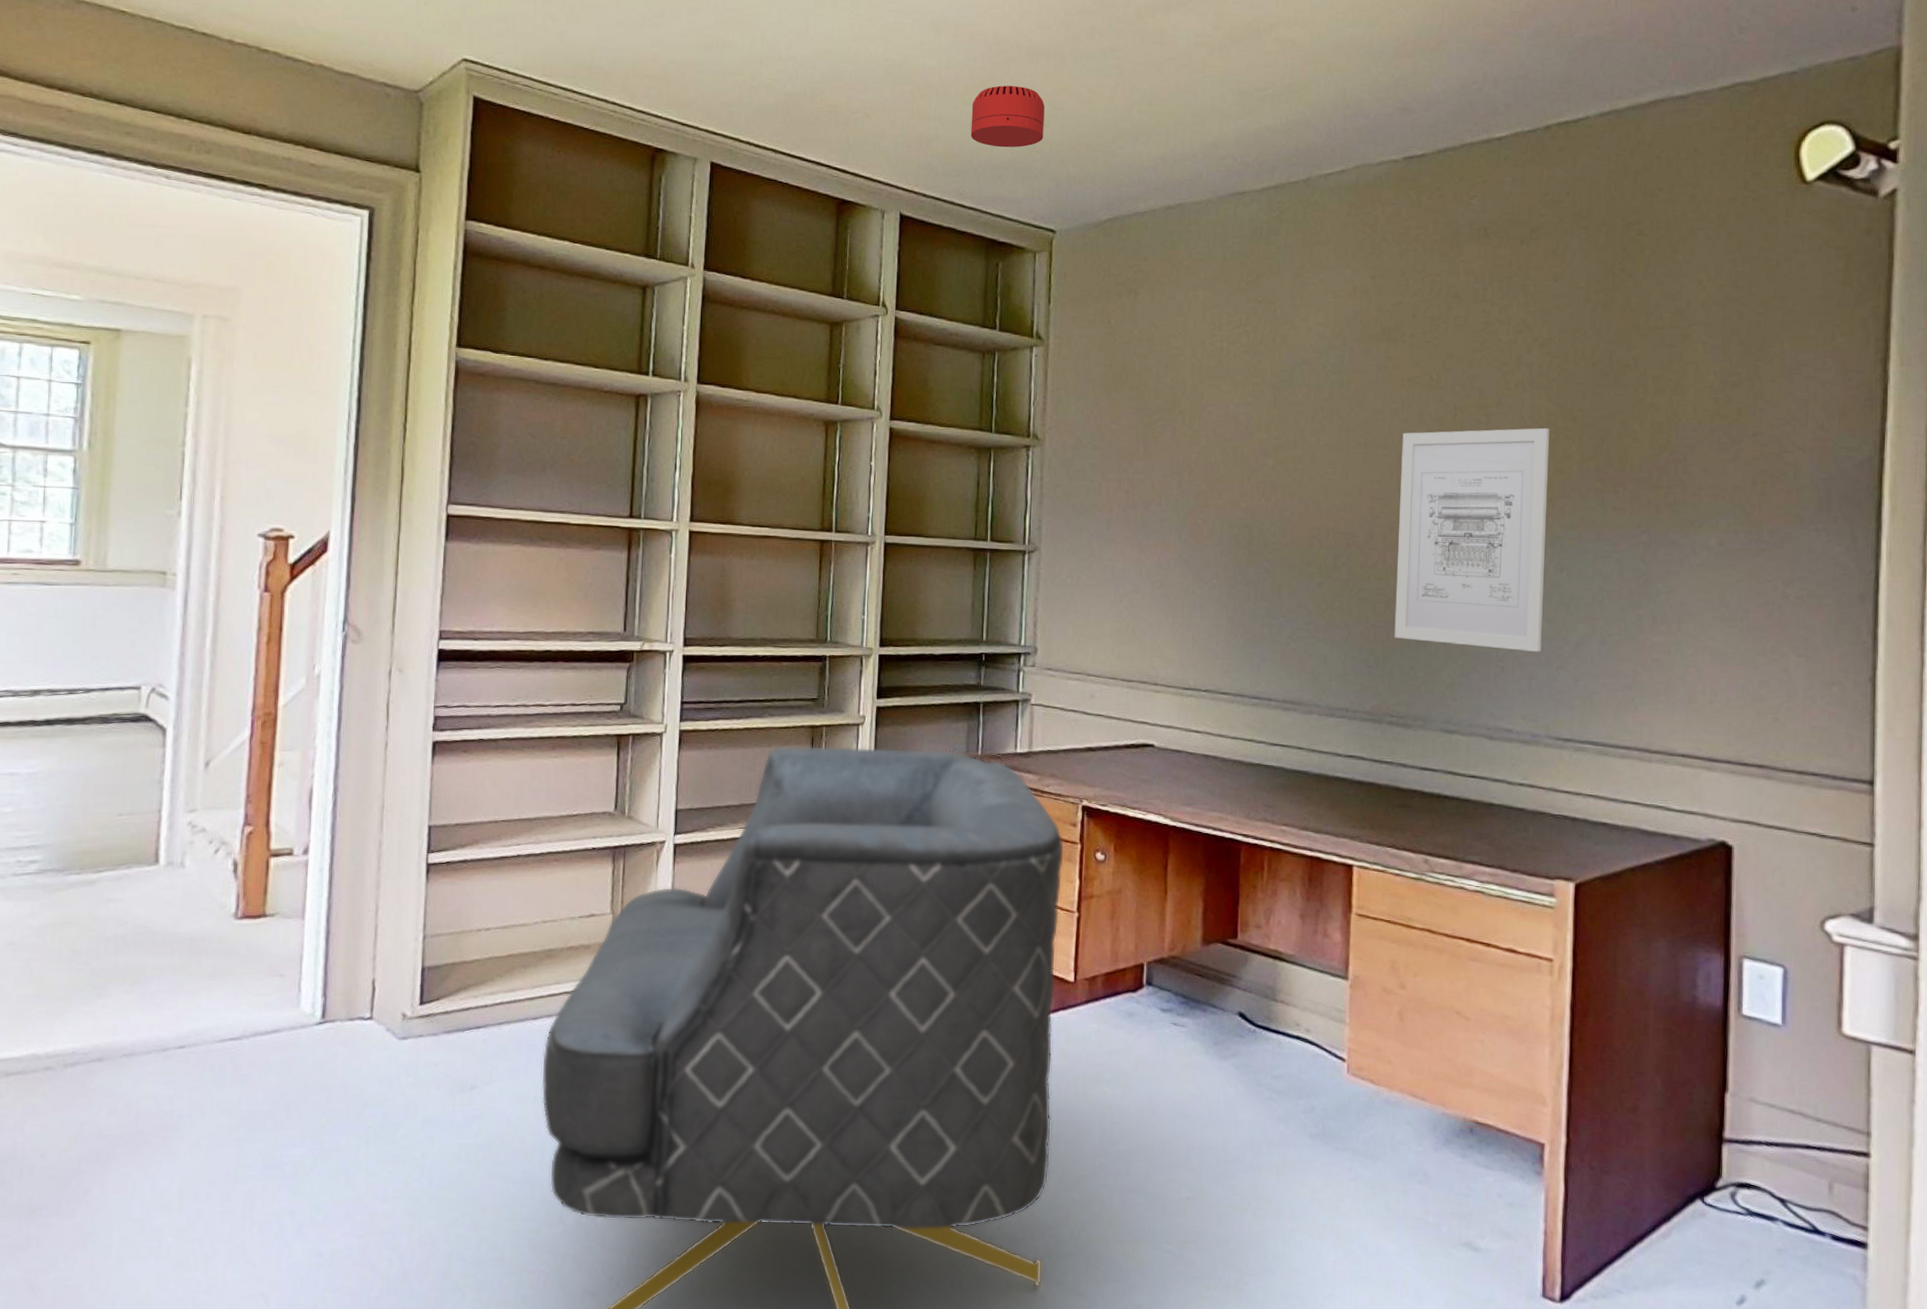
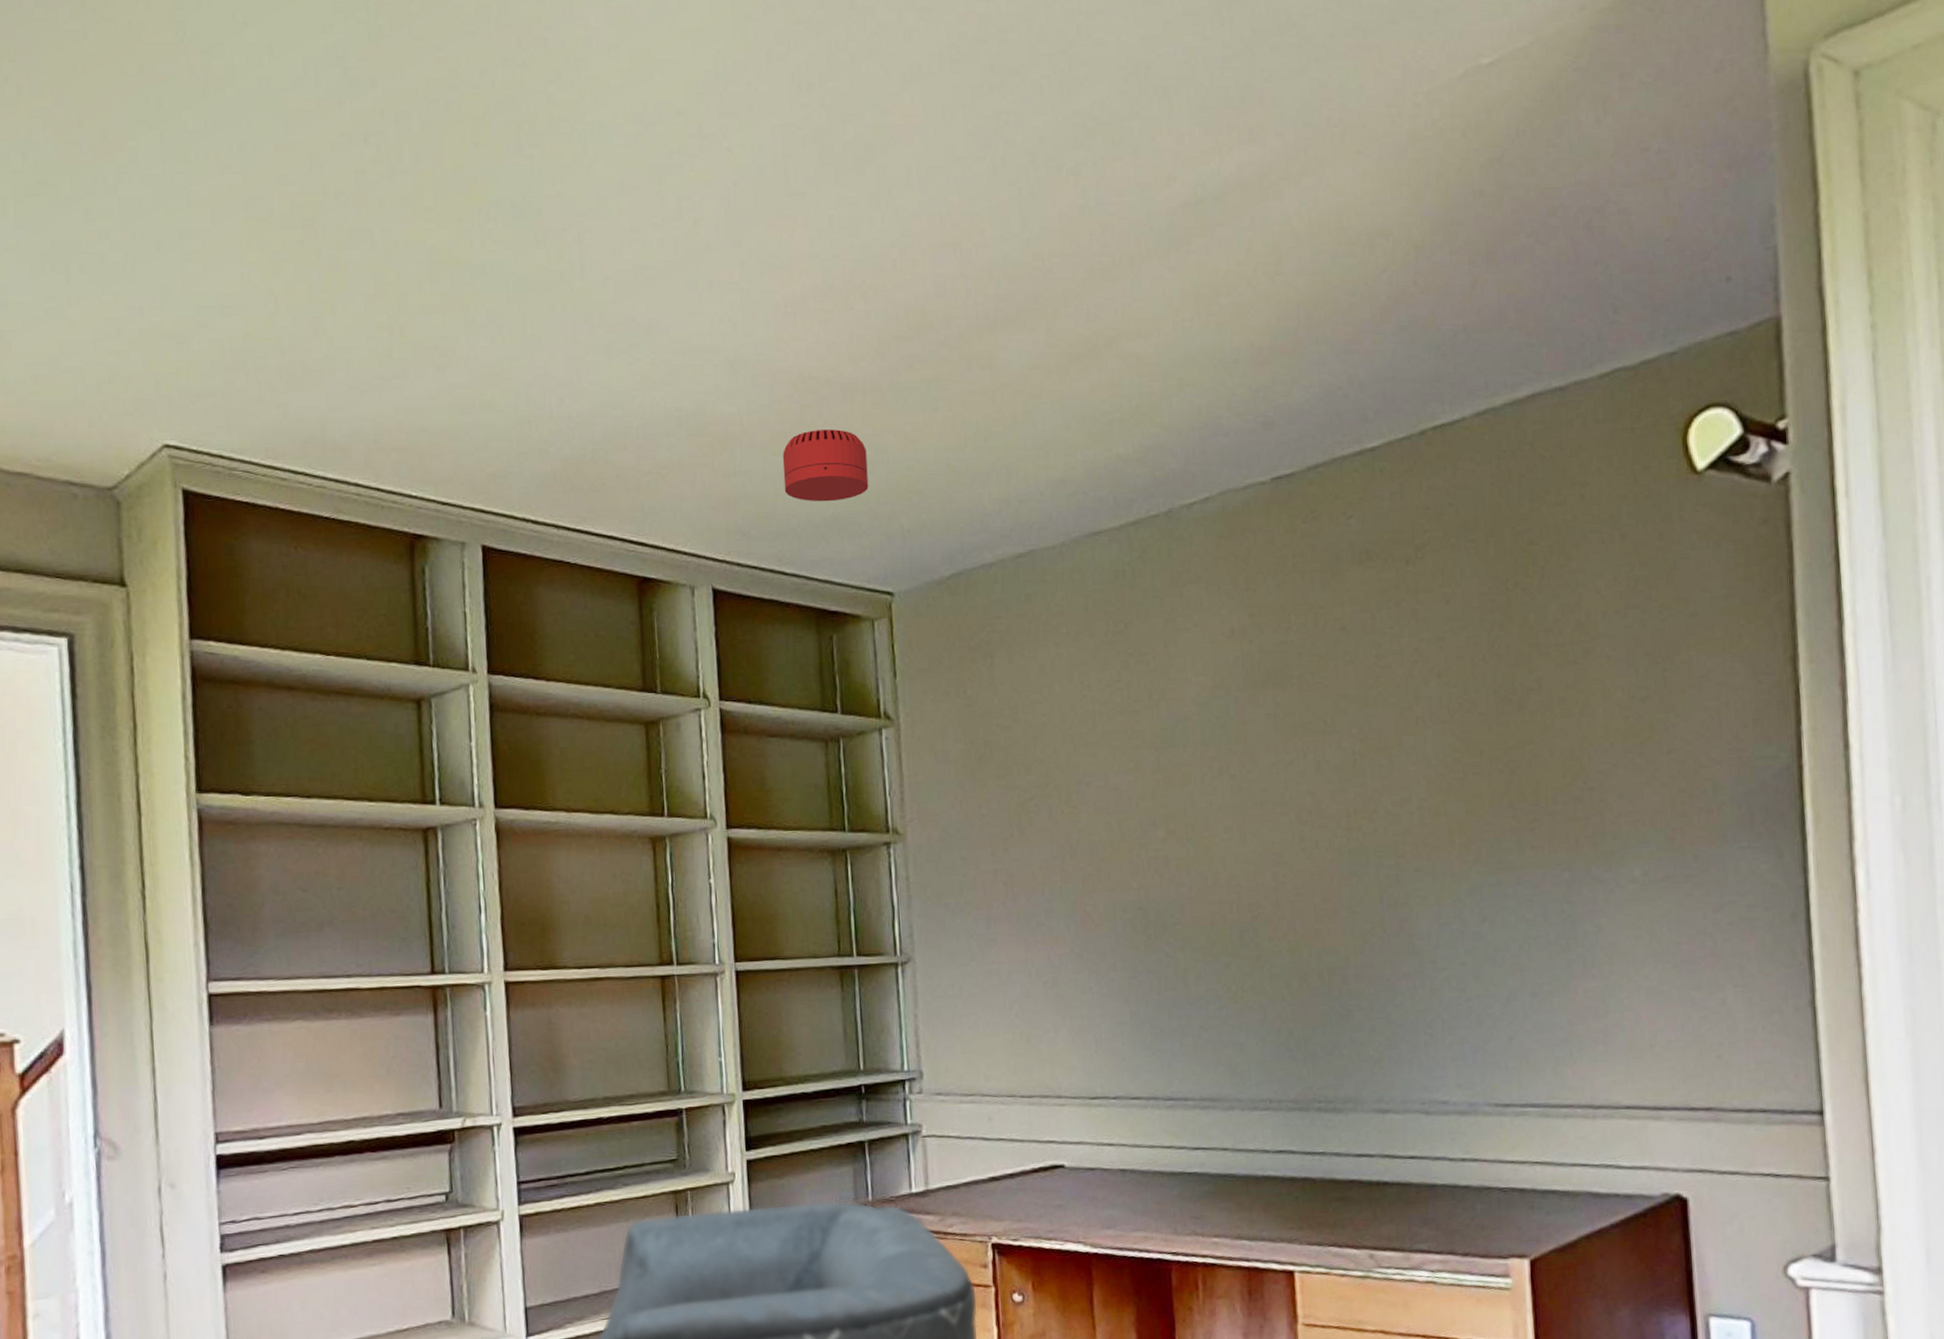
wall art: present [1394,427,1550,652] -> none [1300,765,1470,1016]

